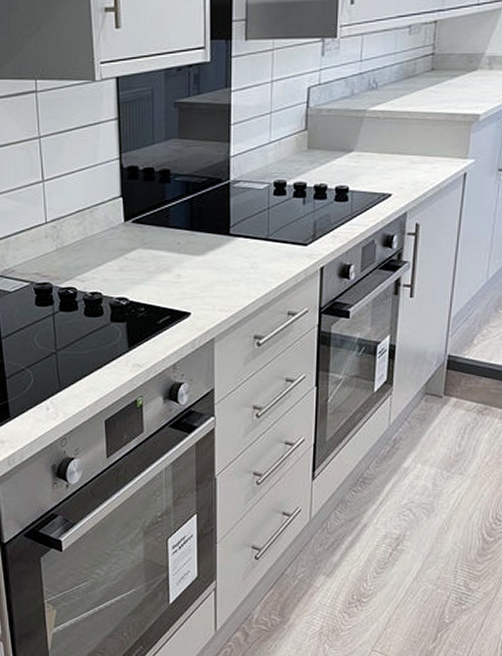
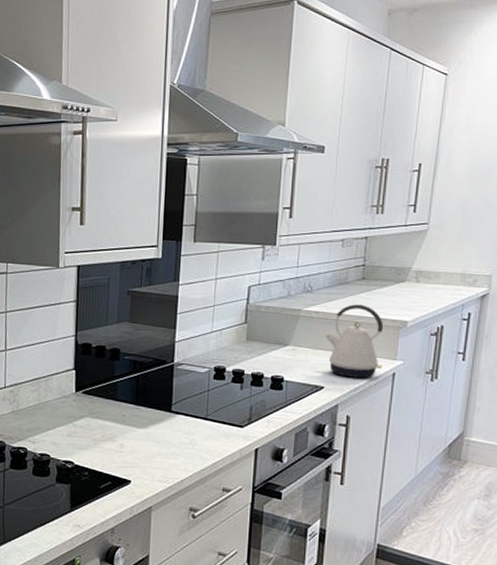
kettle: none [392,99,455,182] -> present [325,304,384,378]

